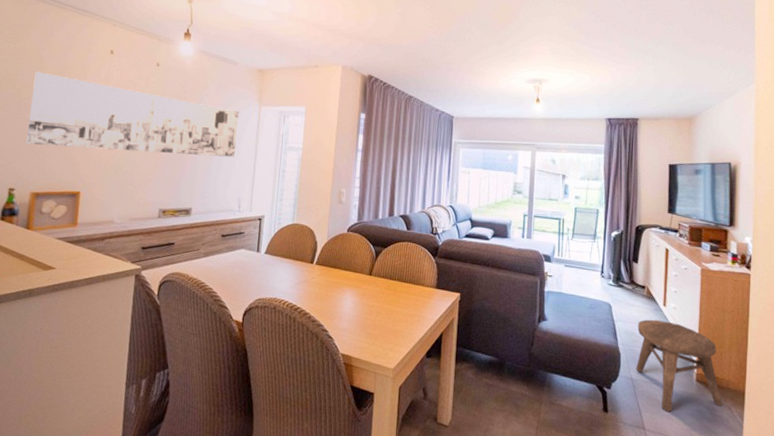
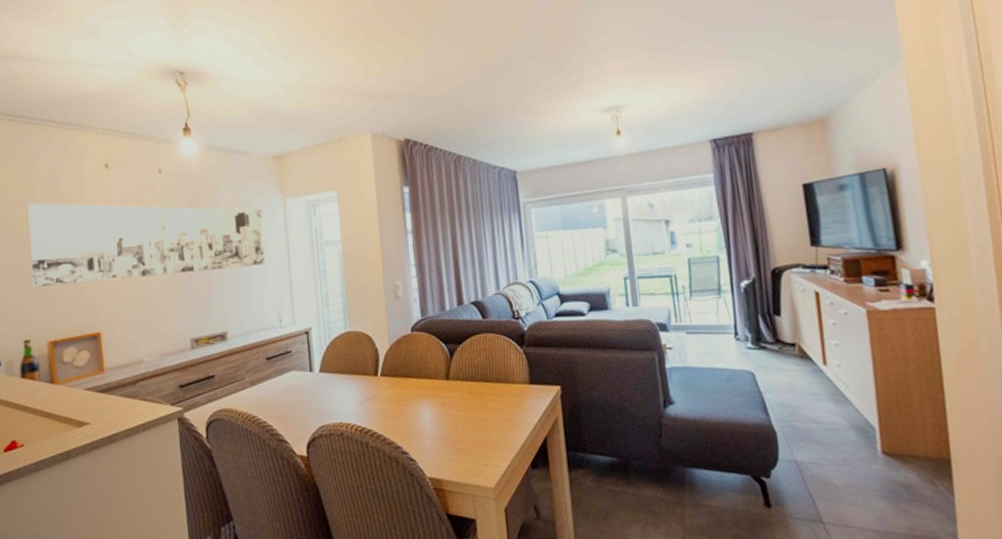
stool: present [636,319,722,413] -> none [793,383,922,498]

